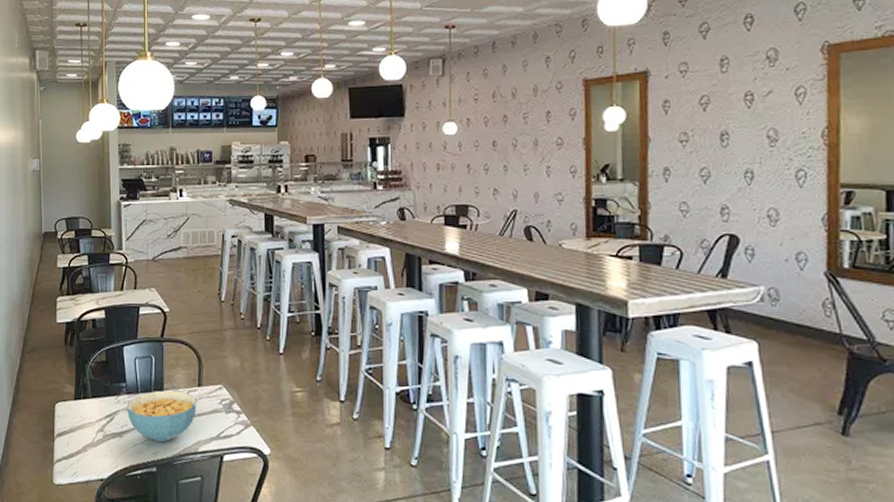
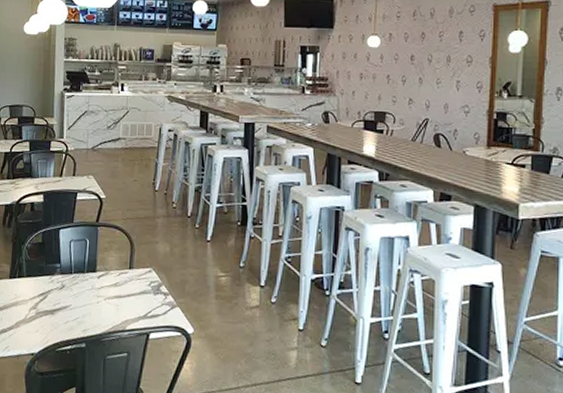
cereal bowl: present [127,390,197,443] -> none [60,271,127,320]

